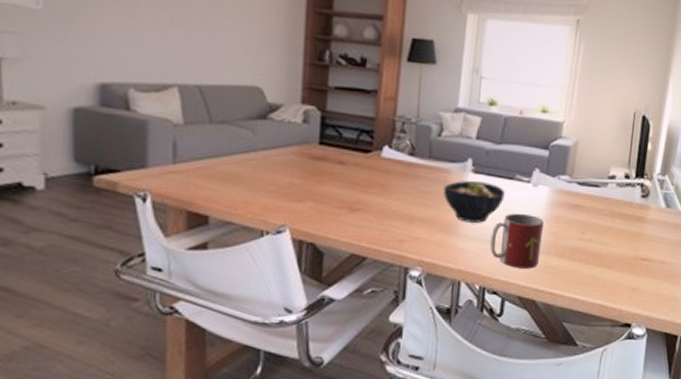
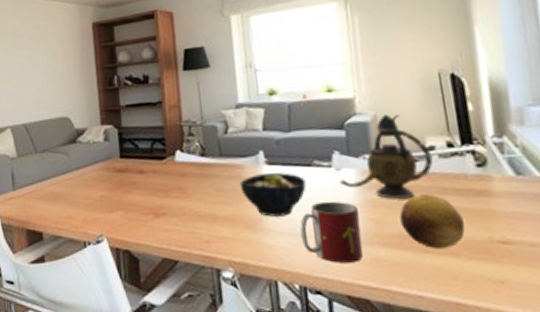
teapot: none [534,142,612,217] -> present [340,113,433,199]
fruit: none [574,215,621,262] -> present [399,193,465,250]

